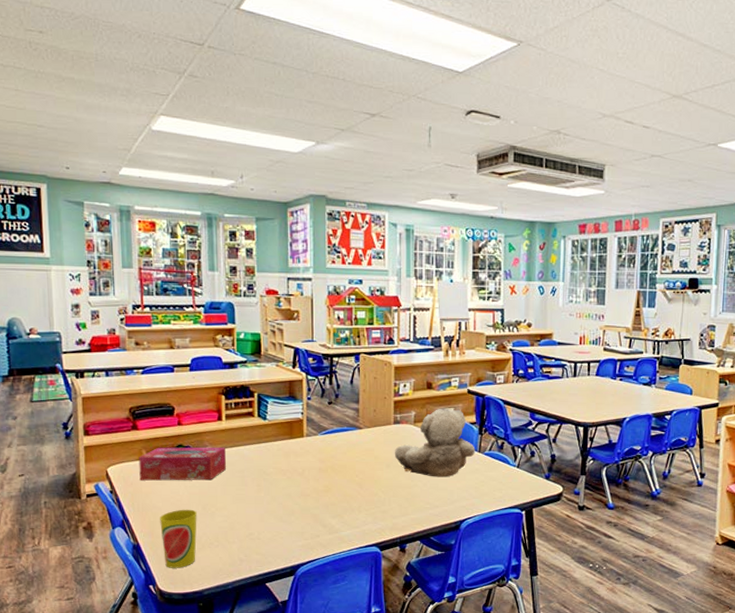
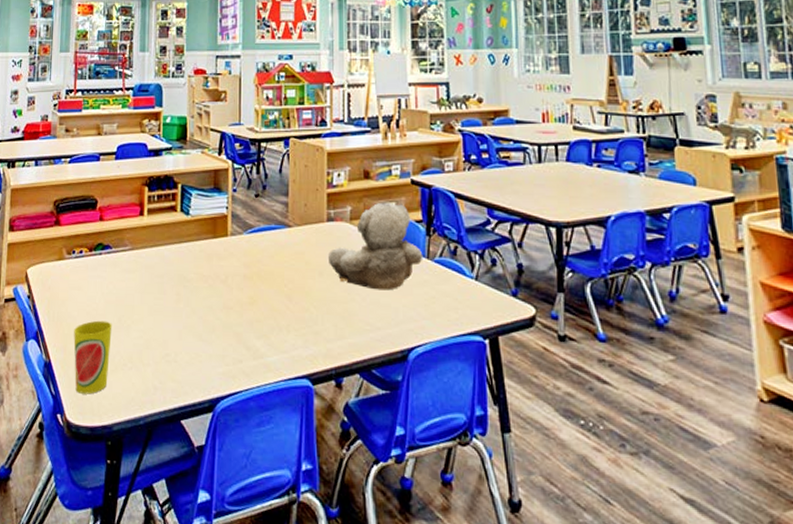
tissue box: present [139,447,227,481] -> none [57,245,146,286]

